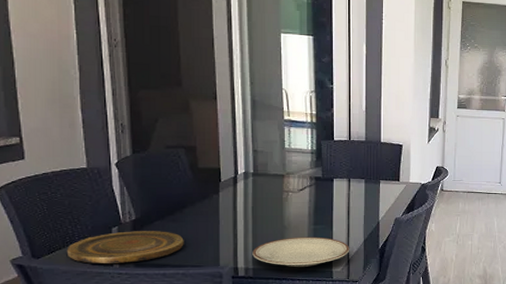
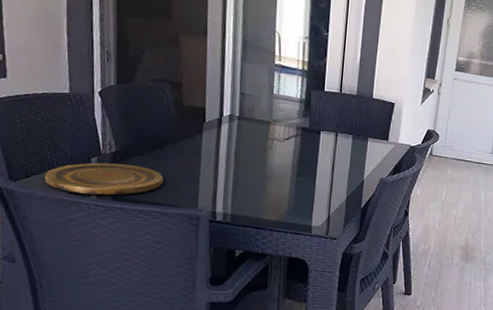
plate: present [252,236,350,267] -> none [232,187,332,219]

